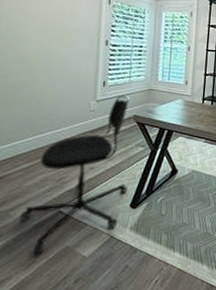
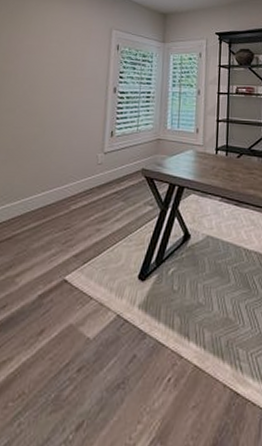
office chair: present [19,95,130,256] -> none [24,145,137,333]

